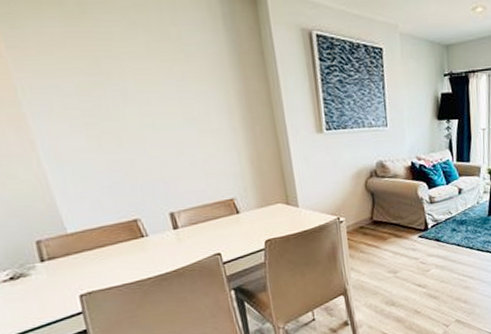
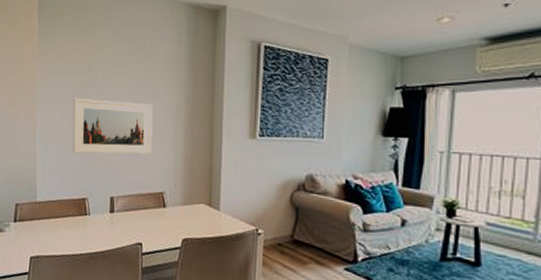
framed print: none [83,103,210,172] -> present [72,97,153,154]

